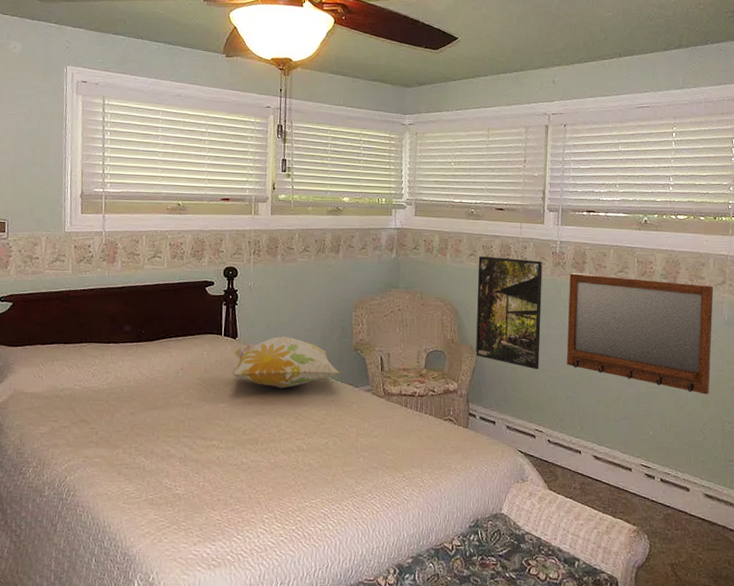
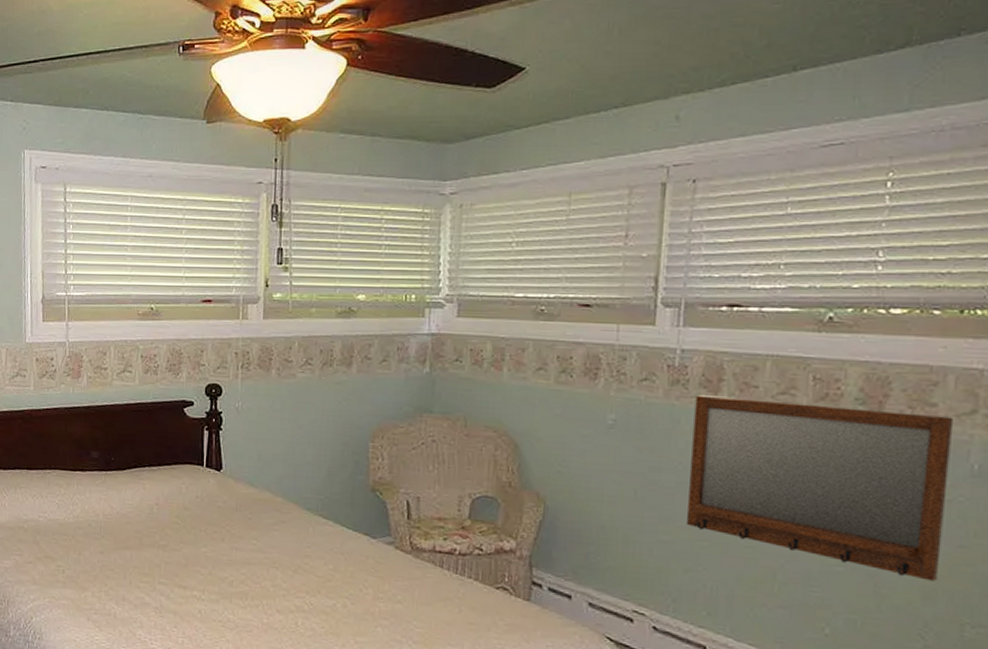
decorative pillow: present [232,336,340,389] -> none [216,469,352,534]
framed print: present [476,256,543,370] -> none [544,371,652,530]

